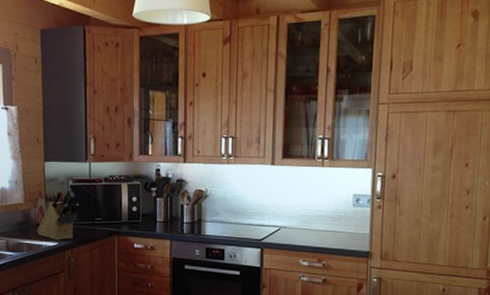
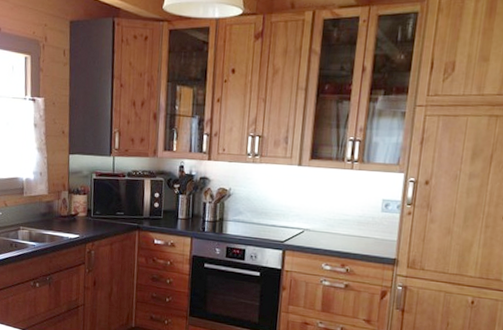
knife block: present [36,188,80,241] -> none [59,182,102,234]

